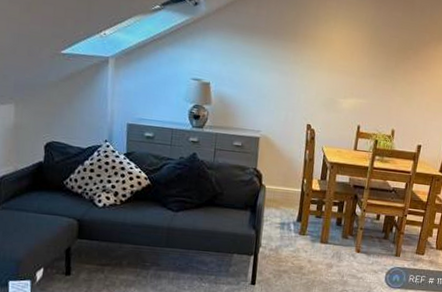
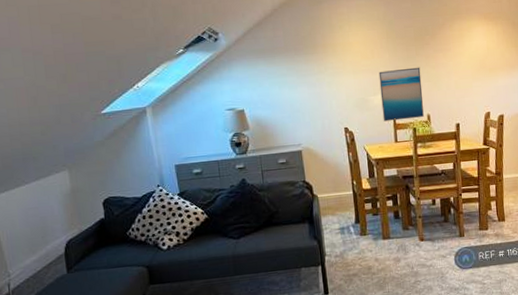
wall art: none [347,75,396,131] -> present [378,67,424,122]

